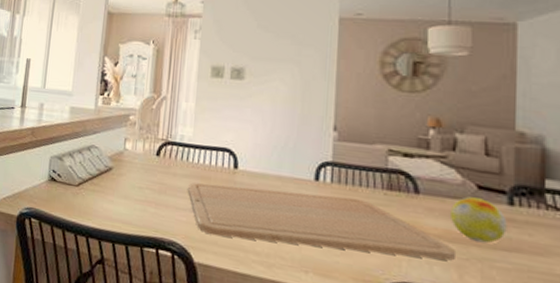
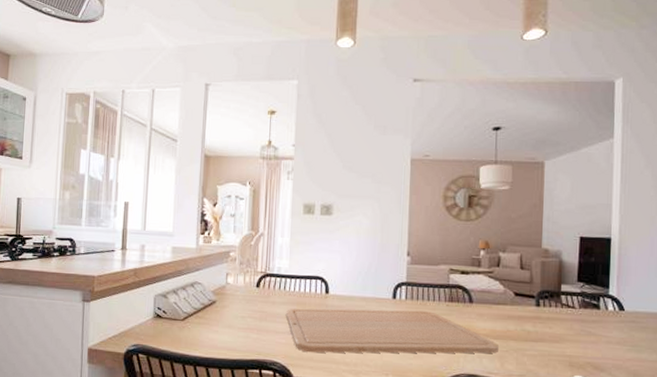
decorative ball: present [449,197,507,244] -> none [494,302,535,337]

